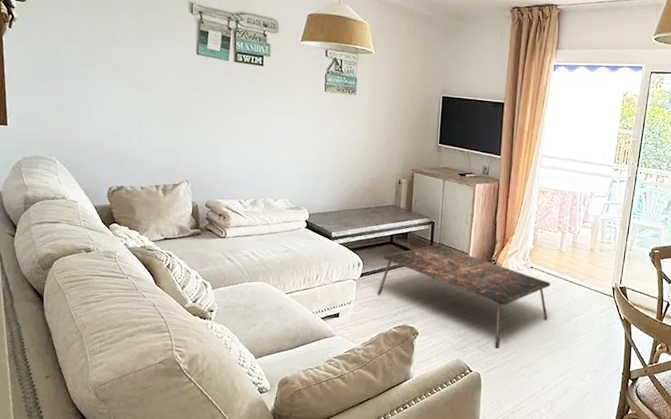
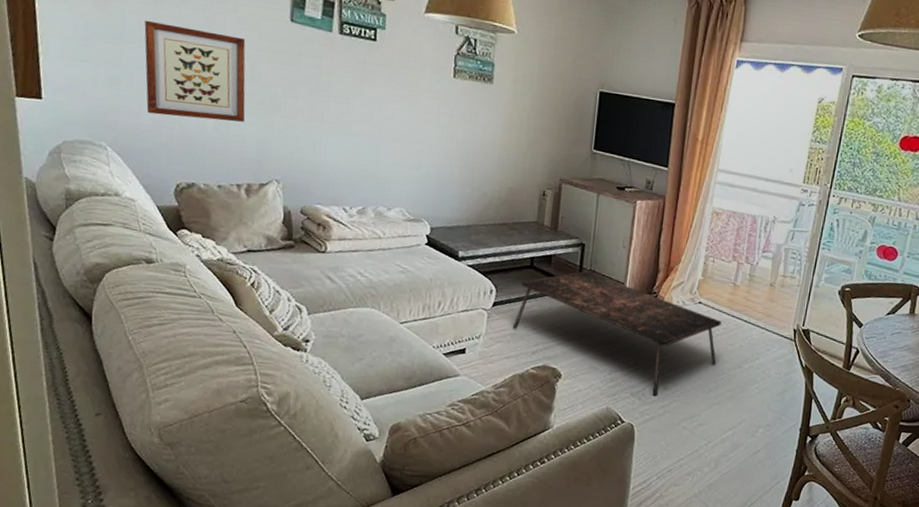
wall art: none [85,59,162,136] -> present [144,20,246,122]

